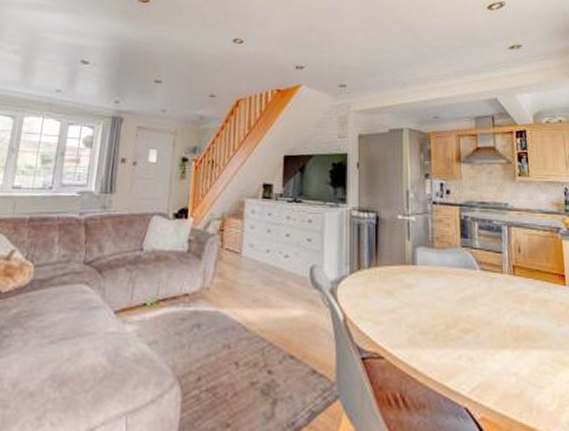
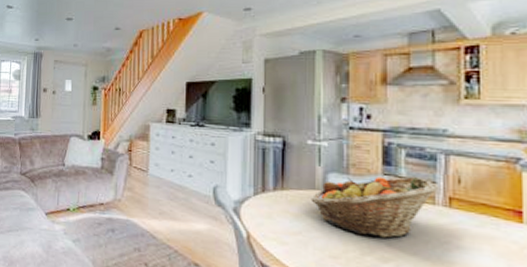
fruit basket: none [402,248,505,309] -> present [311,176,439,238]

